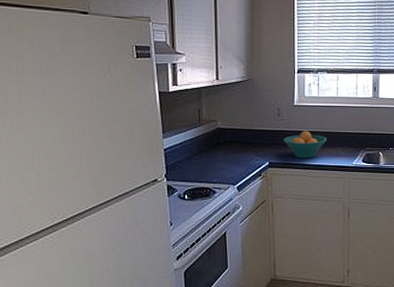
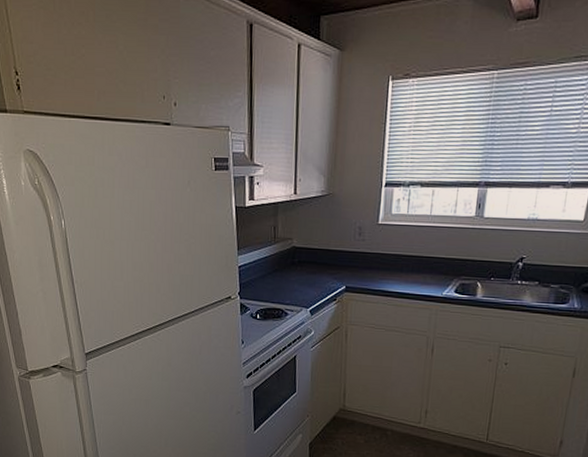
fruit bowl: present [283,131,328,159] -> none [363,253,415,285]

